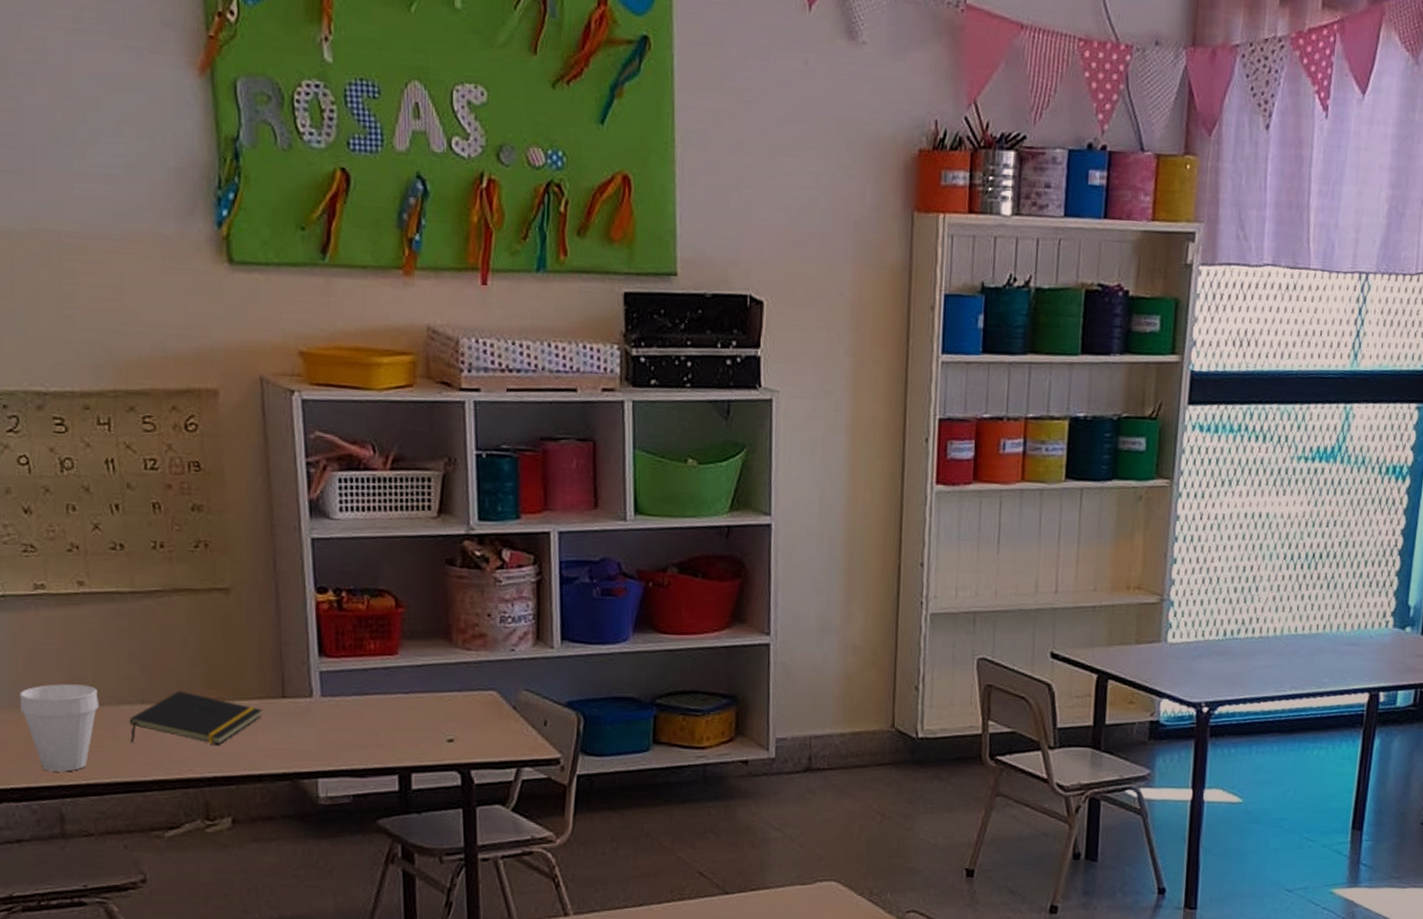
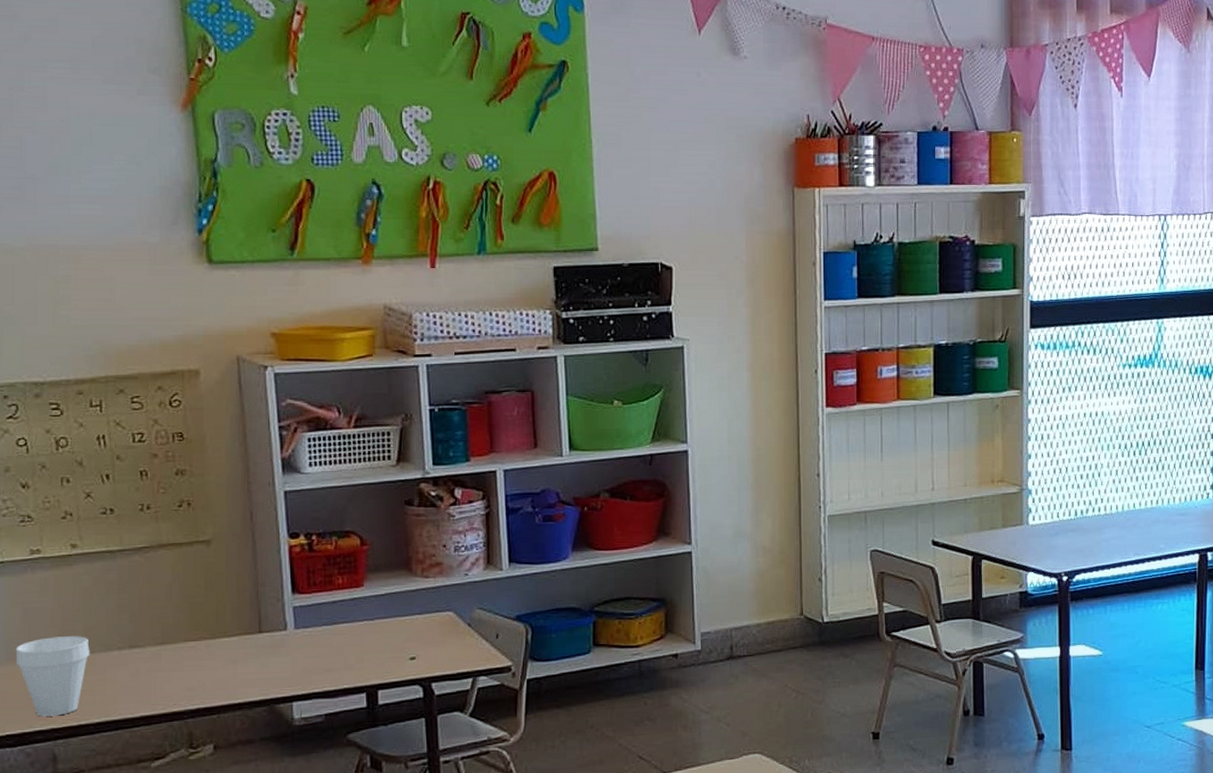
notepad: present [129,690,263,745] -> none [118,634,241,684]

